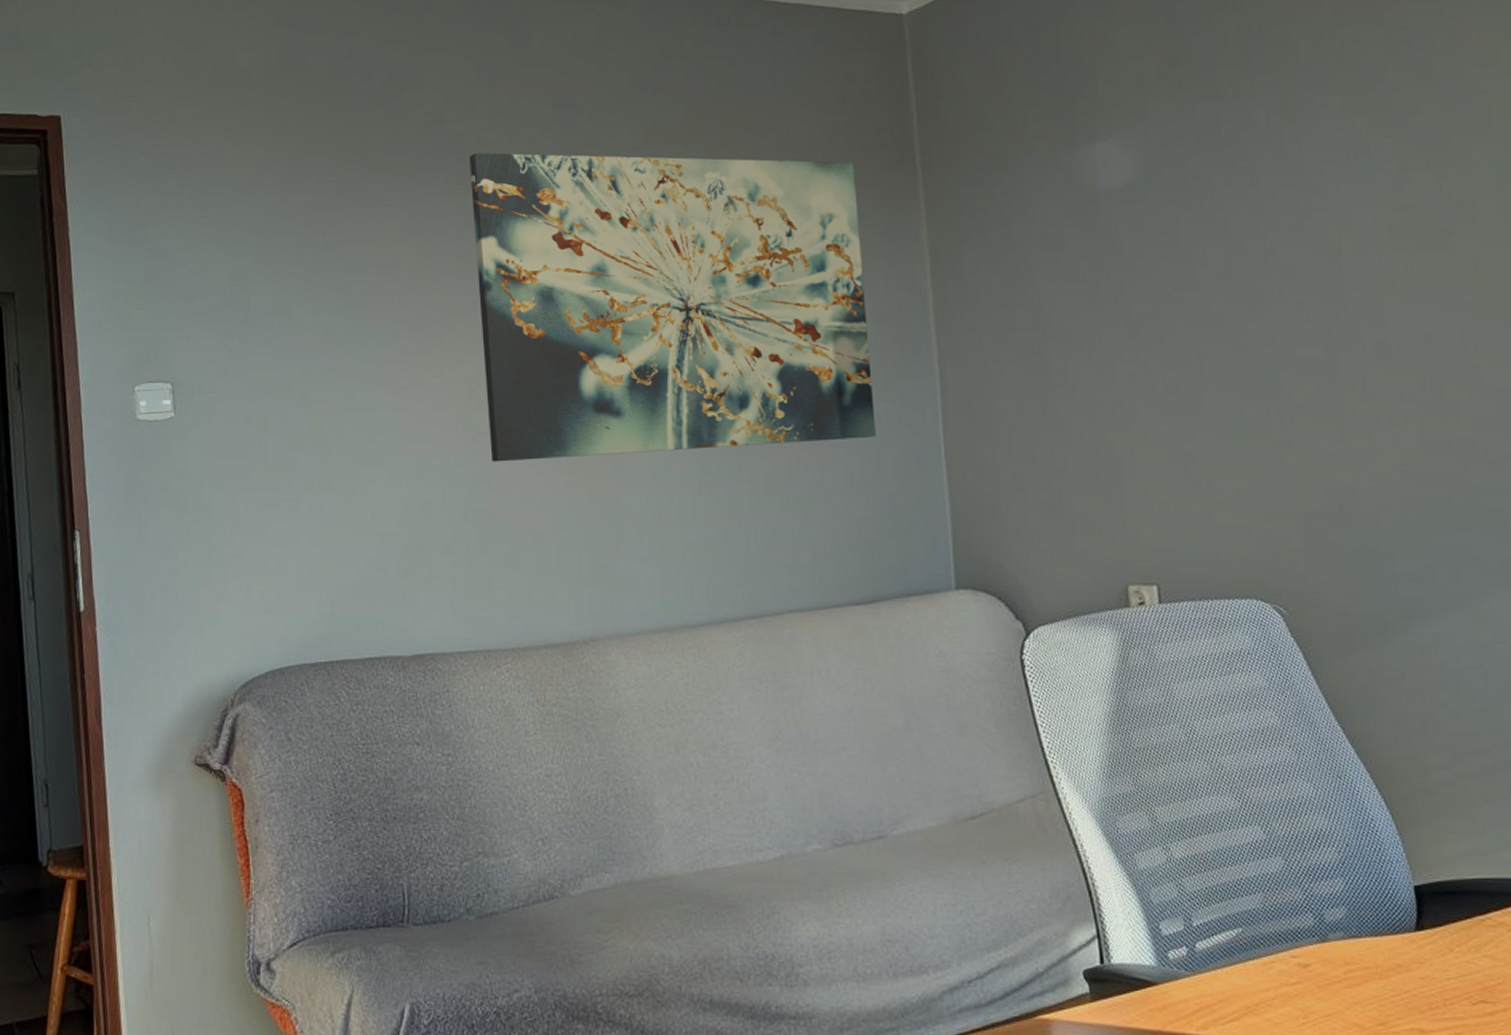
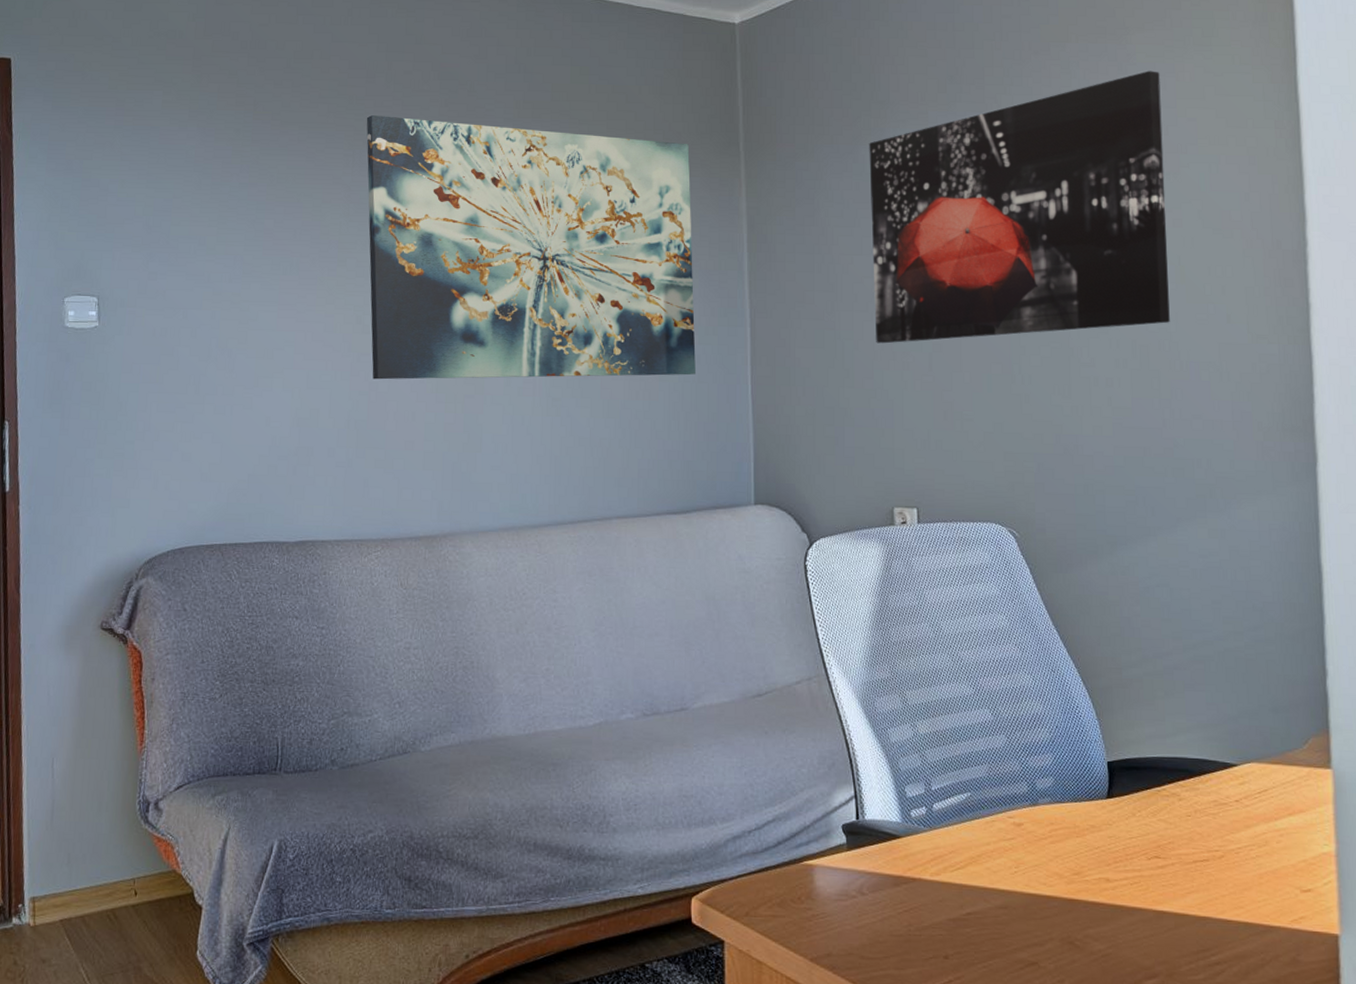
wall art: none [1075,34,1468,388] -> present [869,70,1170,344]

